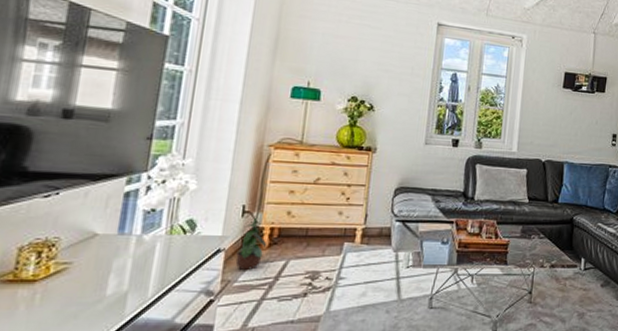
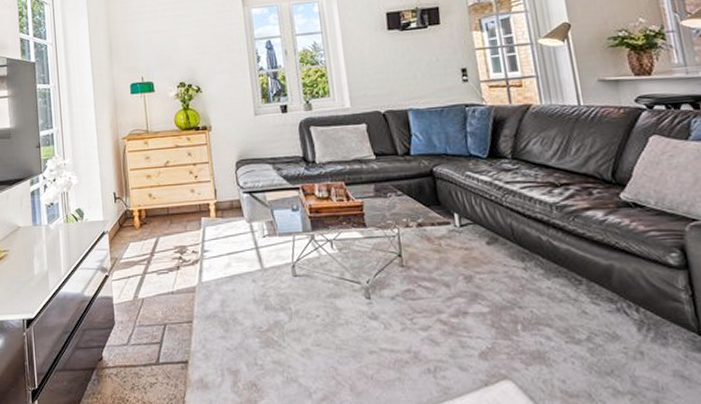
potted plant: present [235,217,267,270] -> none [117,202,139,248]

